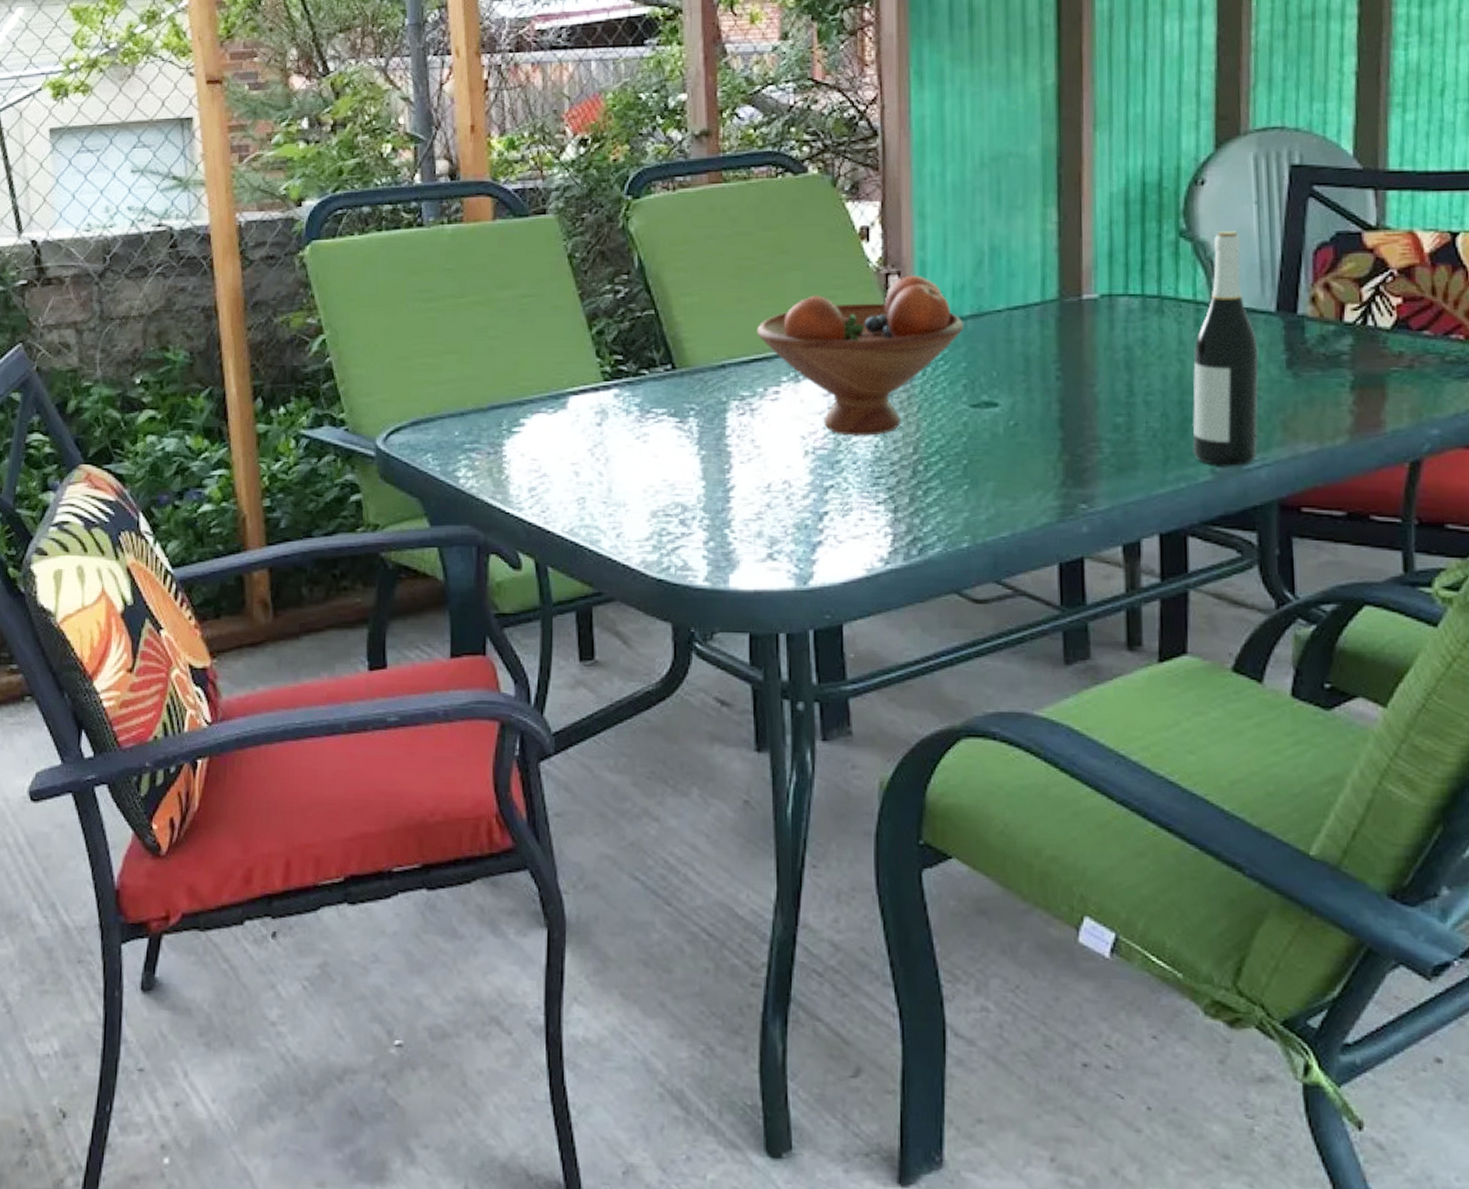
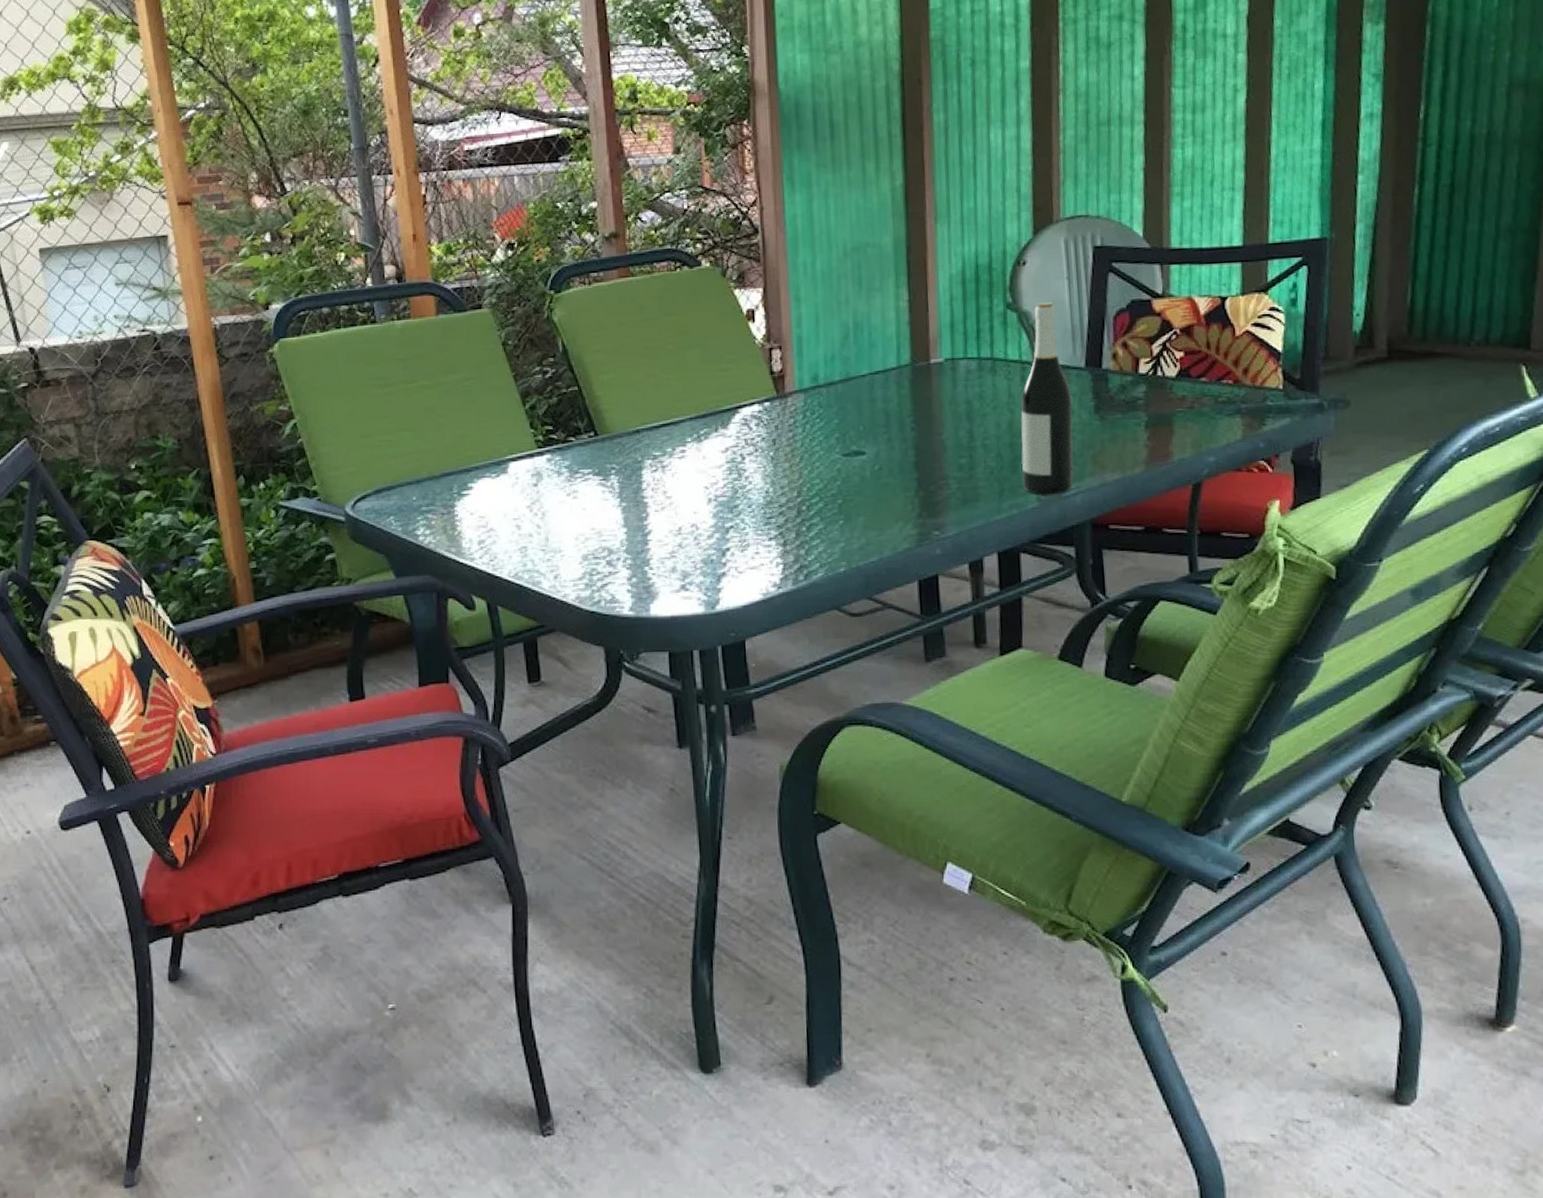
fruit bowl: present [757,275,963,436] -> none [664,348,835,485]

